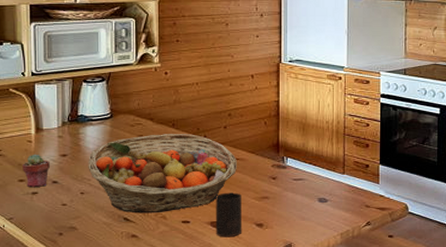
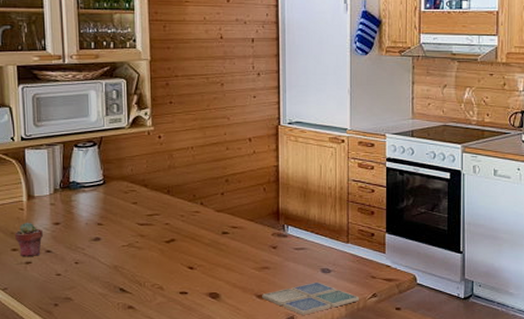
fruit basket: present [88,134,237,214] -> none [81,201,235,284]
cup: present [215,192,241,237] -> none [213,262,241,309]
drink coaster: none [261,210,354,243] -> present [262,281,359,315]

